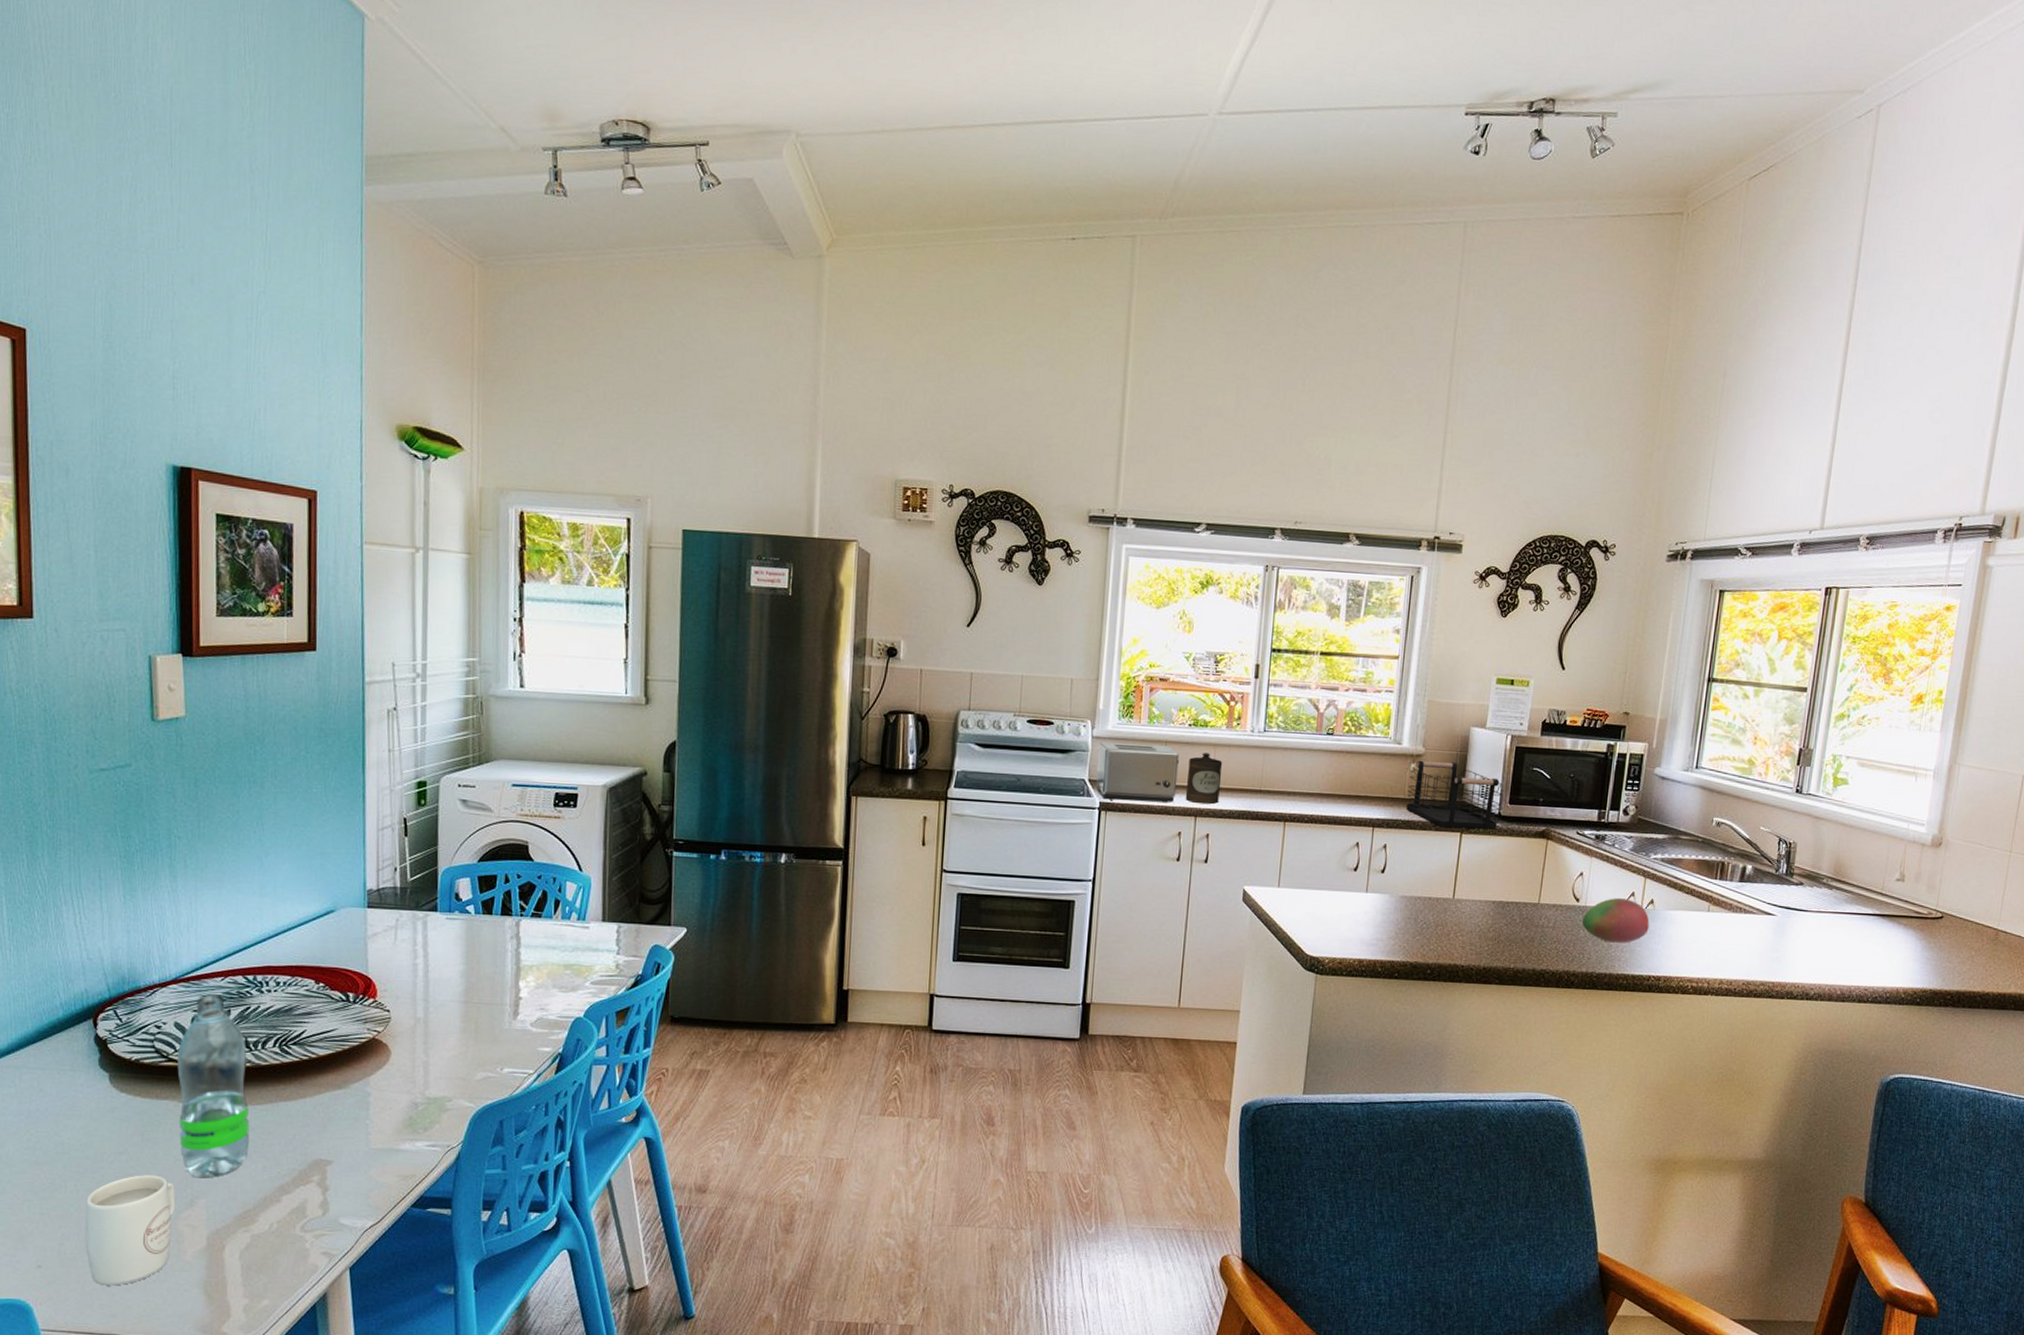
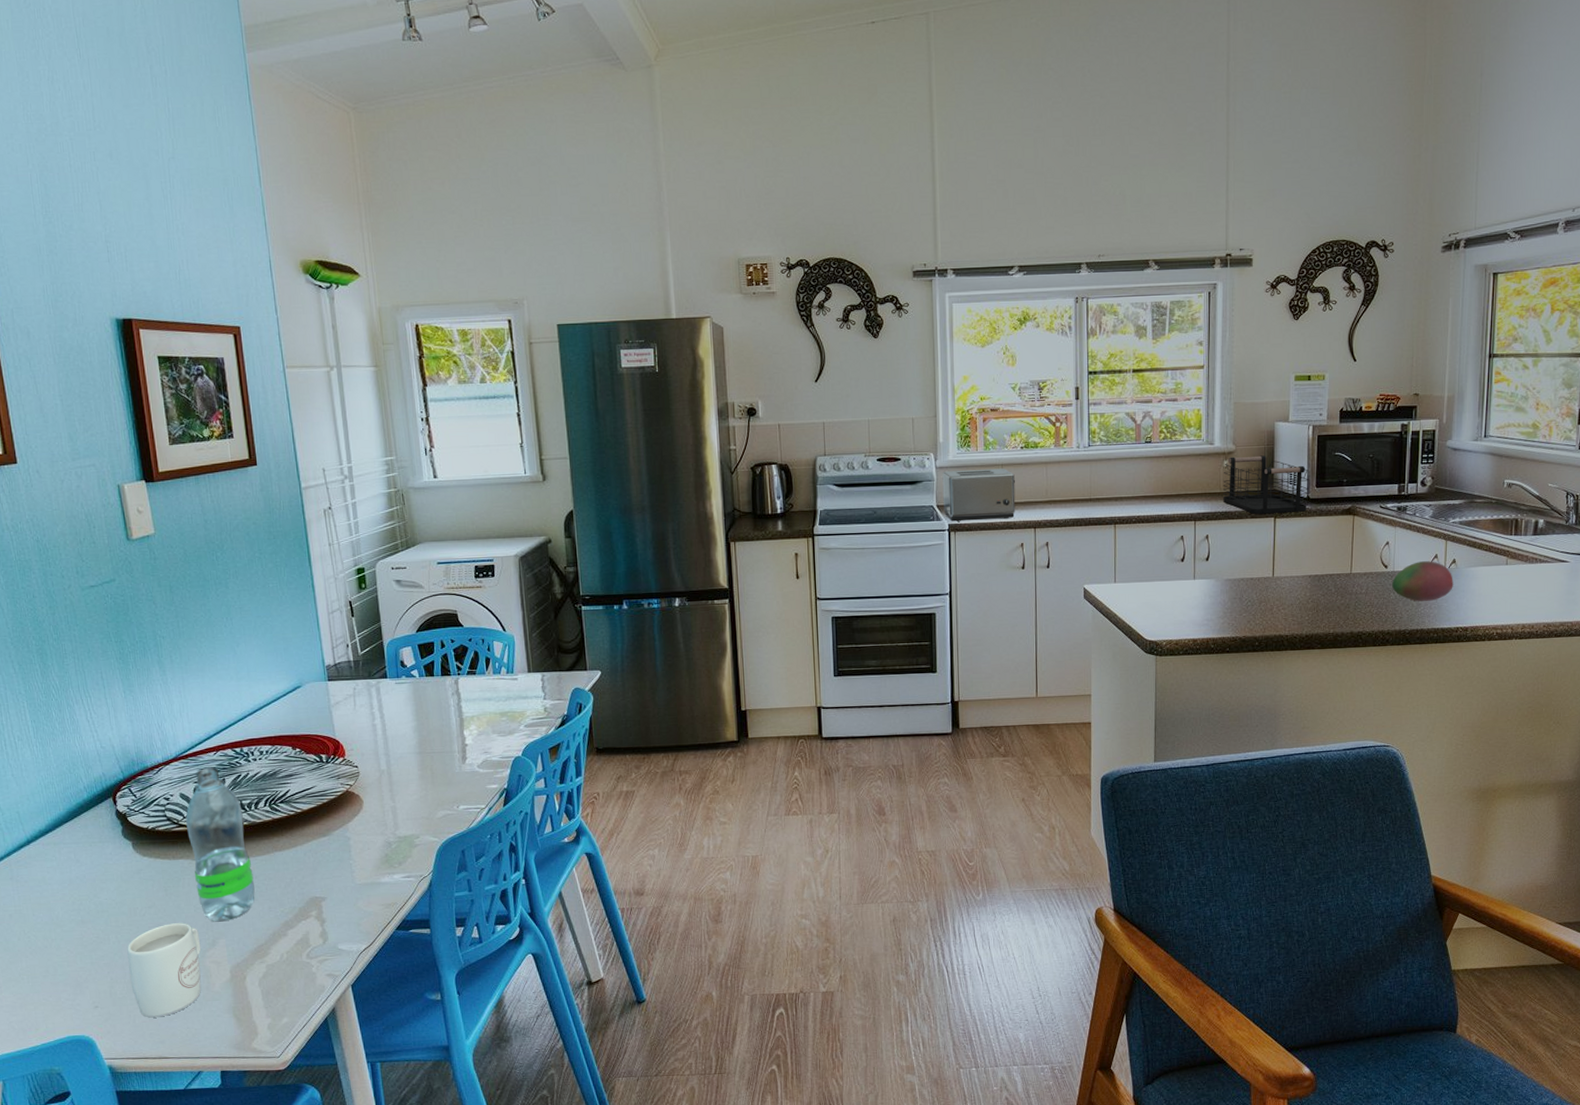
canister: present [1185,753,1223,805] -> none [1024,471,1055,517]

